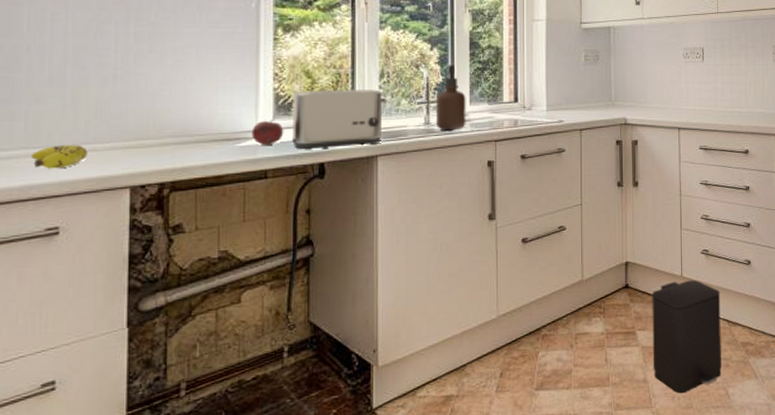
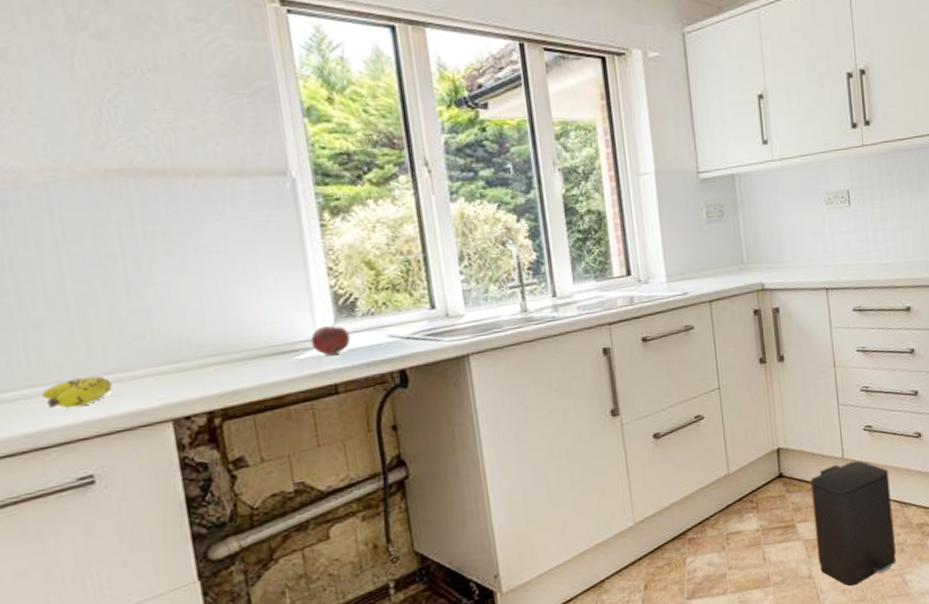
toaster: present [291,89,387,150] -> none [354,276,472,357]
soap dispenser: present [437,65,466,131] -> none [531,237,572,318]

